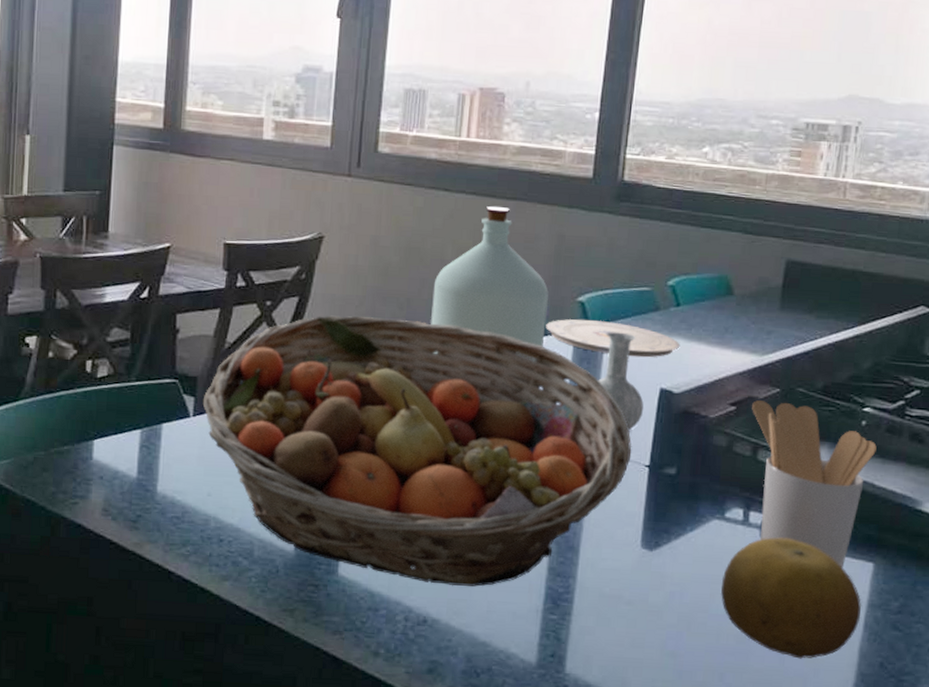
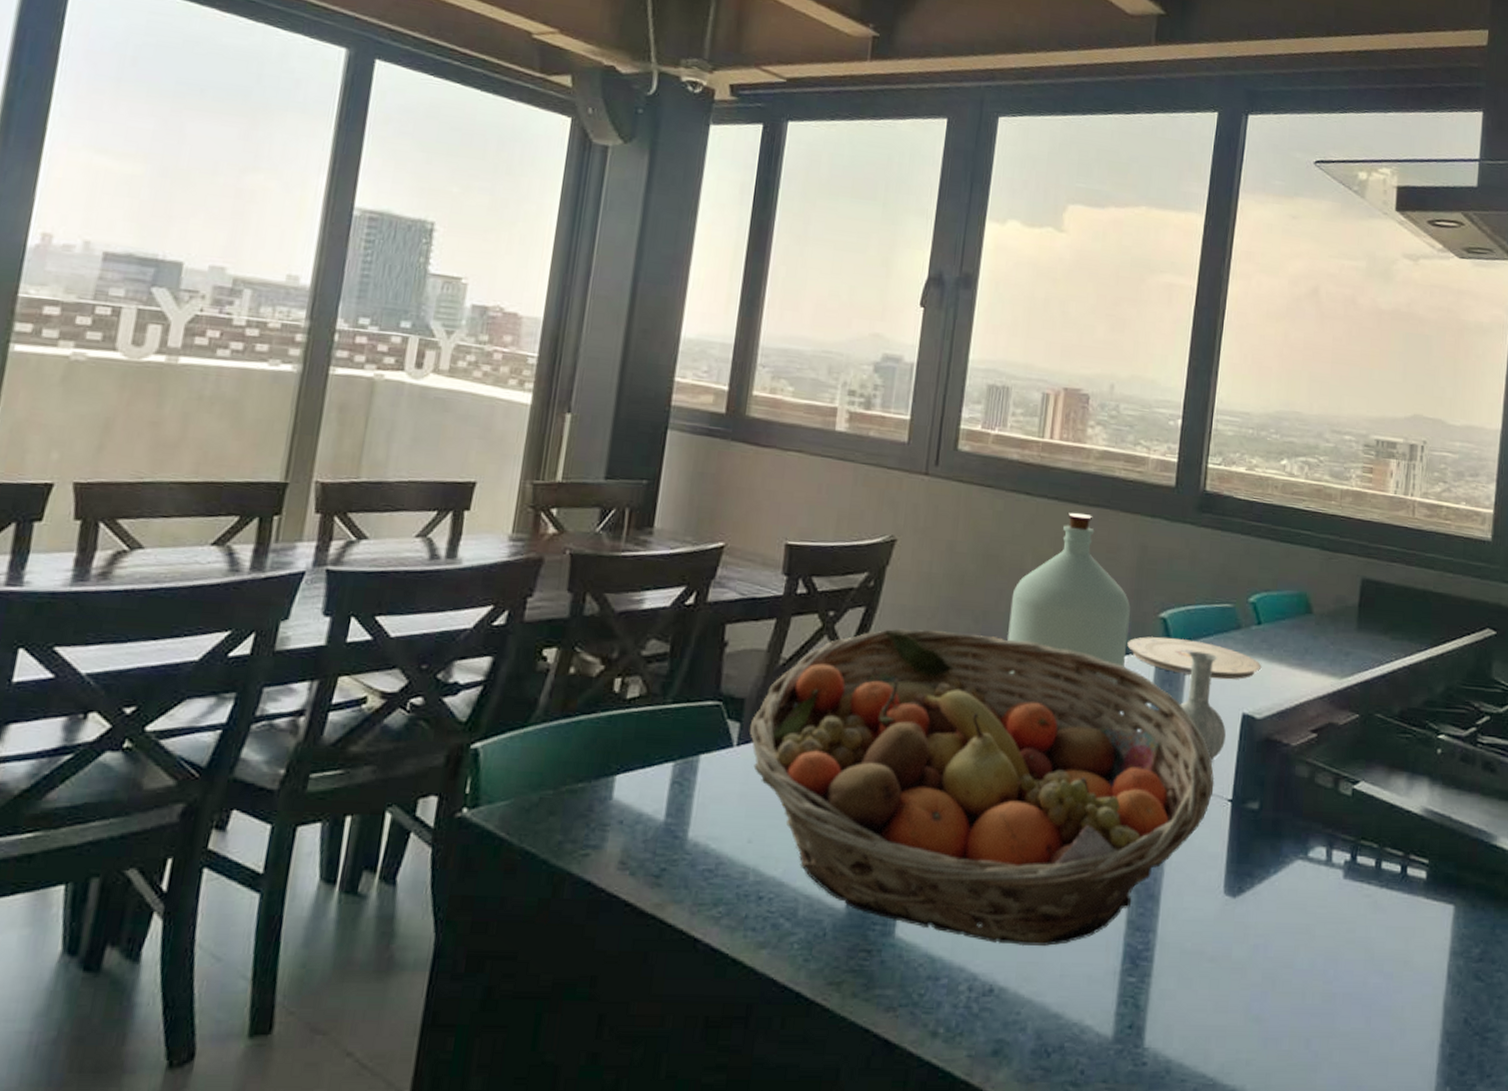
fruit: present [720,537,861,659] -> none [1305,879,1444,1018]
utensil holder: present [752,400,877,568] -> none [1332,727,1452,912]

